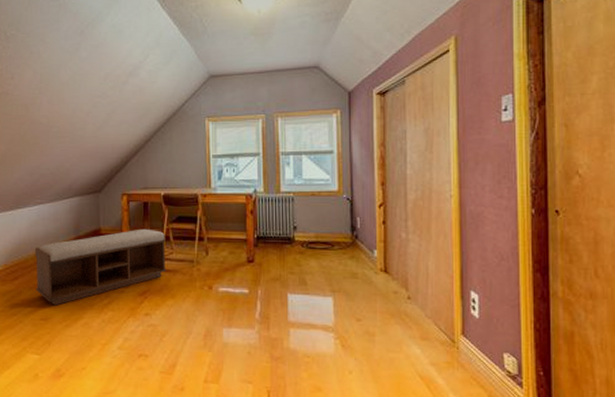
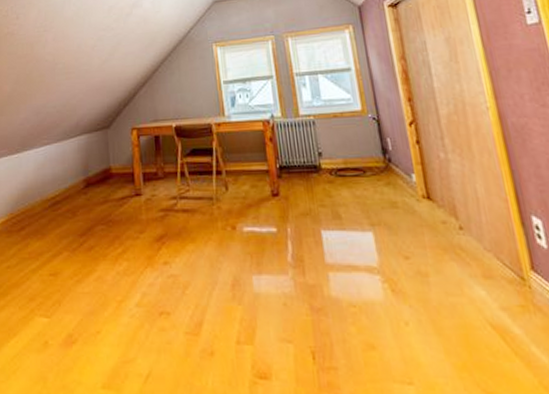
bench: present [34,228,167,306] -> none [42,164,184,258]

